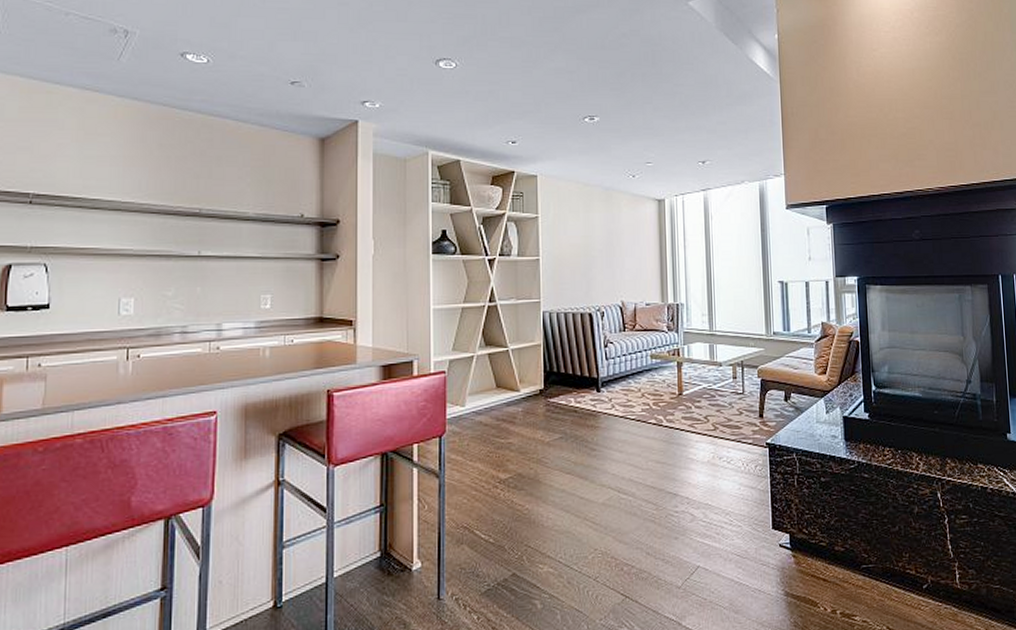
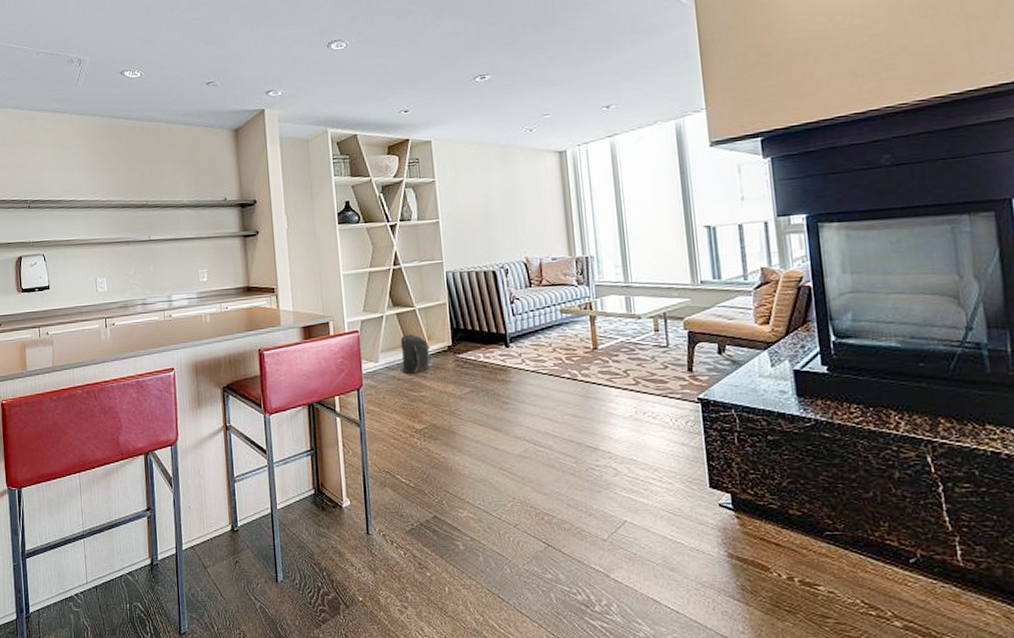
backpack: none [487,376,521,420] -> present [400,334,430,375]

